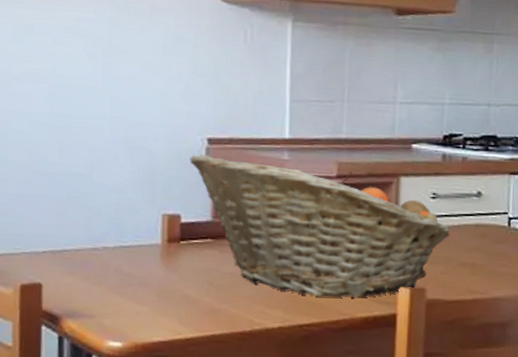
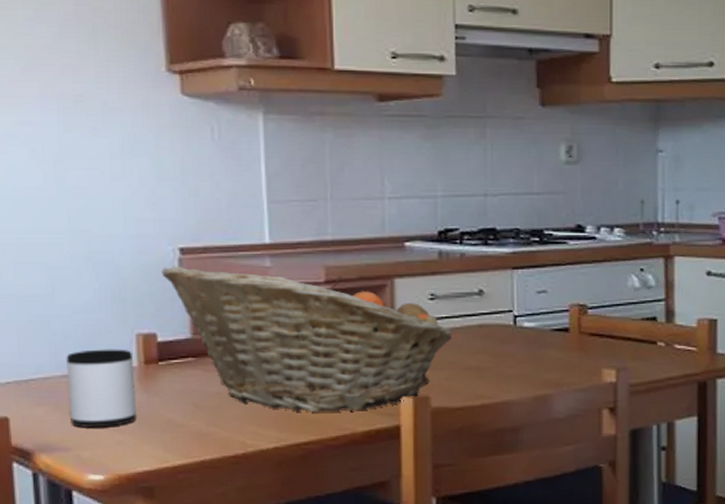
mug: none [97,226,158,298] -> present [66,349,136,427]

